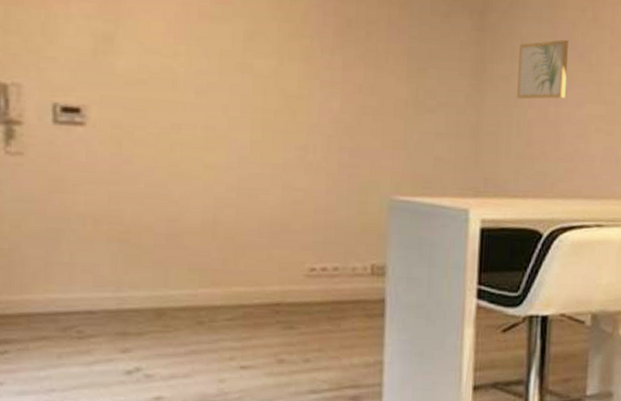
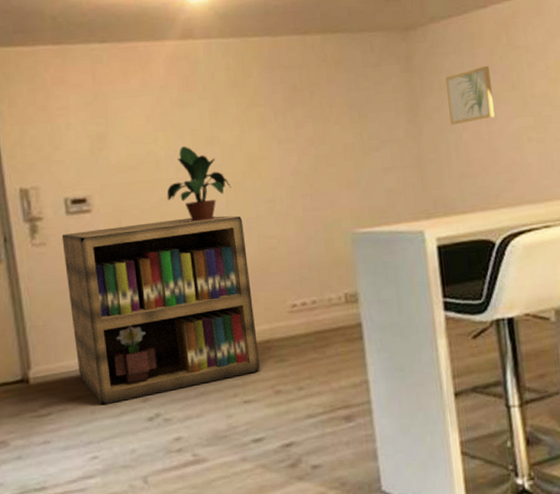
bookshelf: none [44,146,267,349] -> present [62,215,260,404]
potted plant: none [180,67,259,159] -> present [166,146,232,223]

